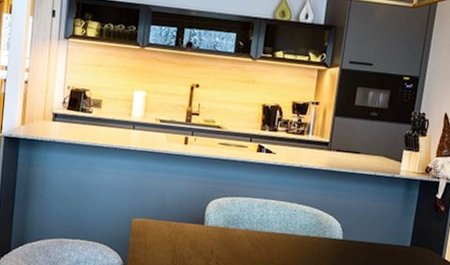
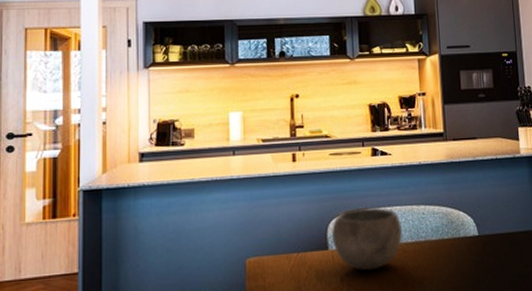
bowl: none [208,194,274,250] -> present [330,206,402,272]

